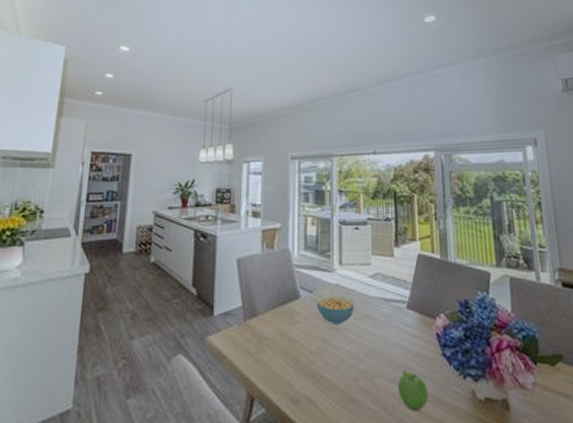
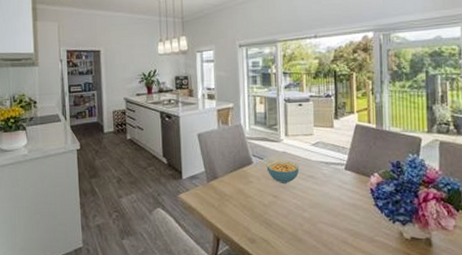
fruit: present [398,370,429,412] -> none [337,217,362,248]

